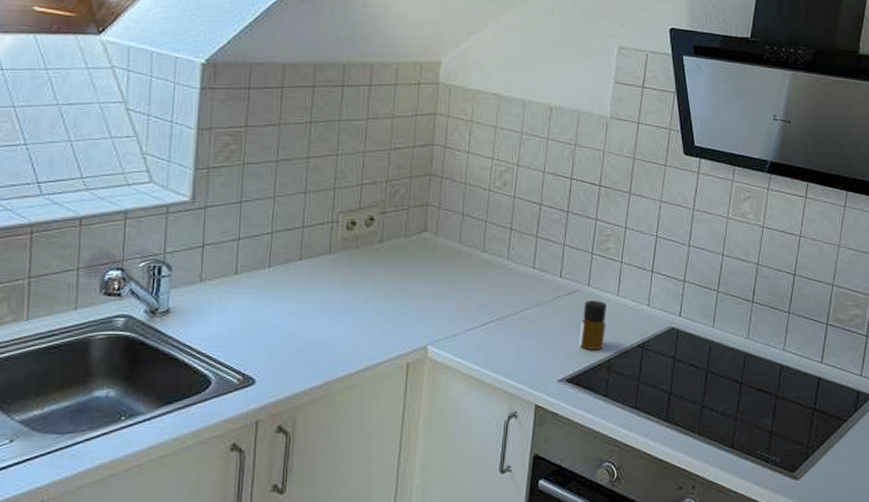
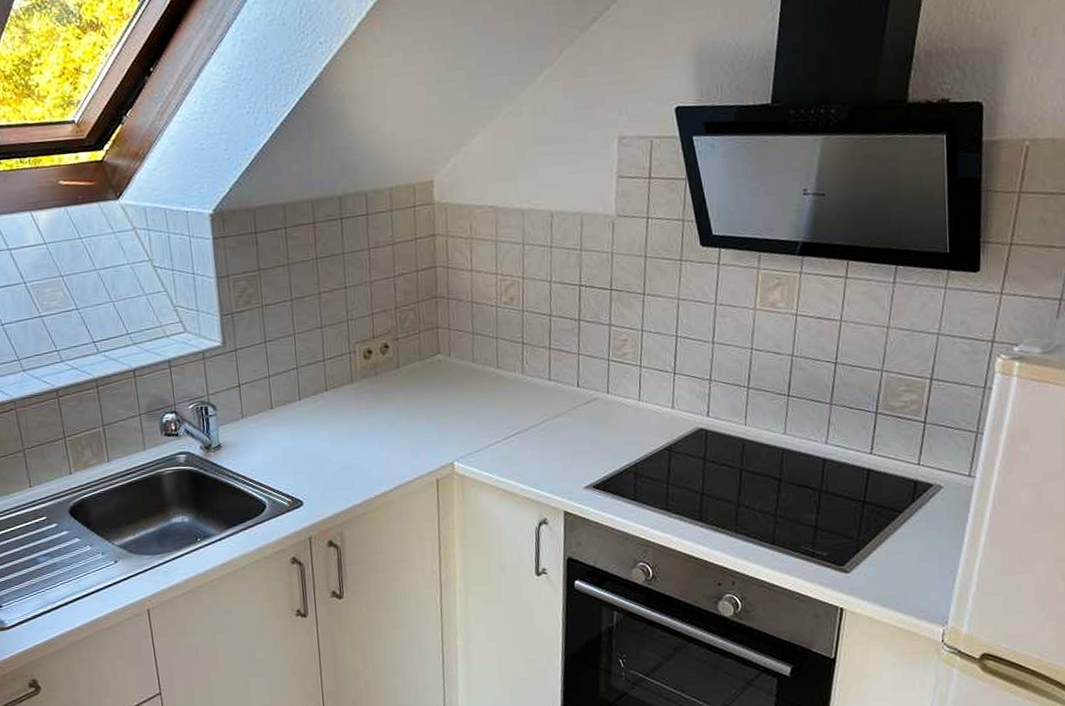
bottle: present [579,300,607,351] -> none [602,406,630,457]

